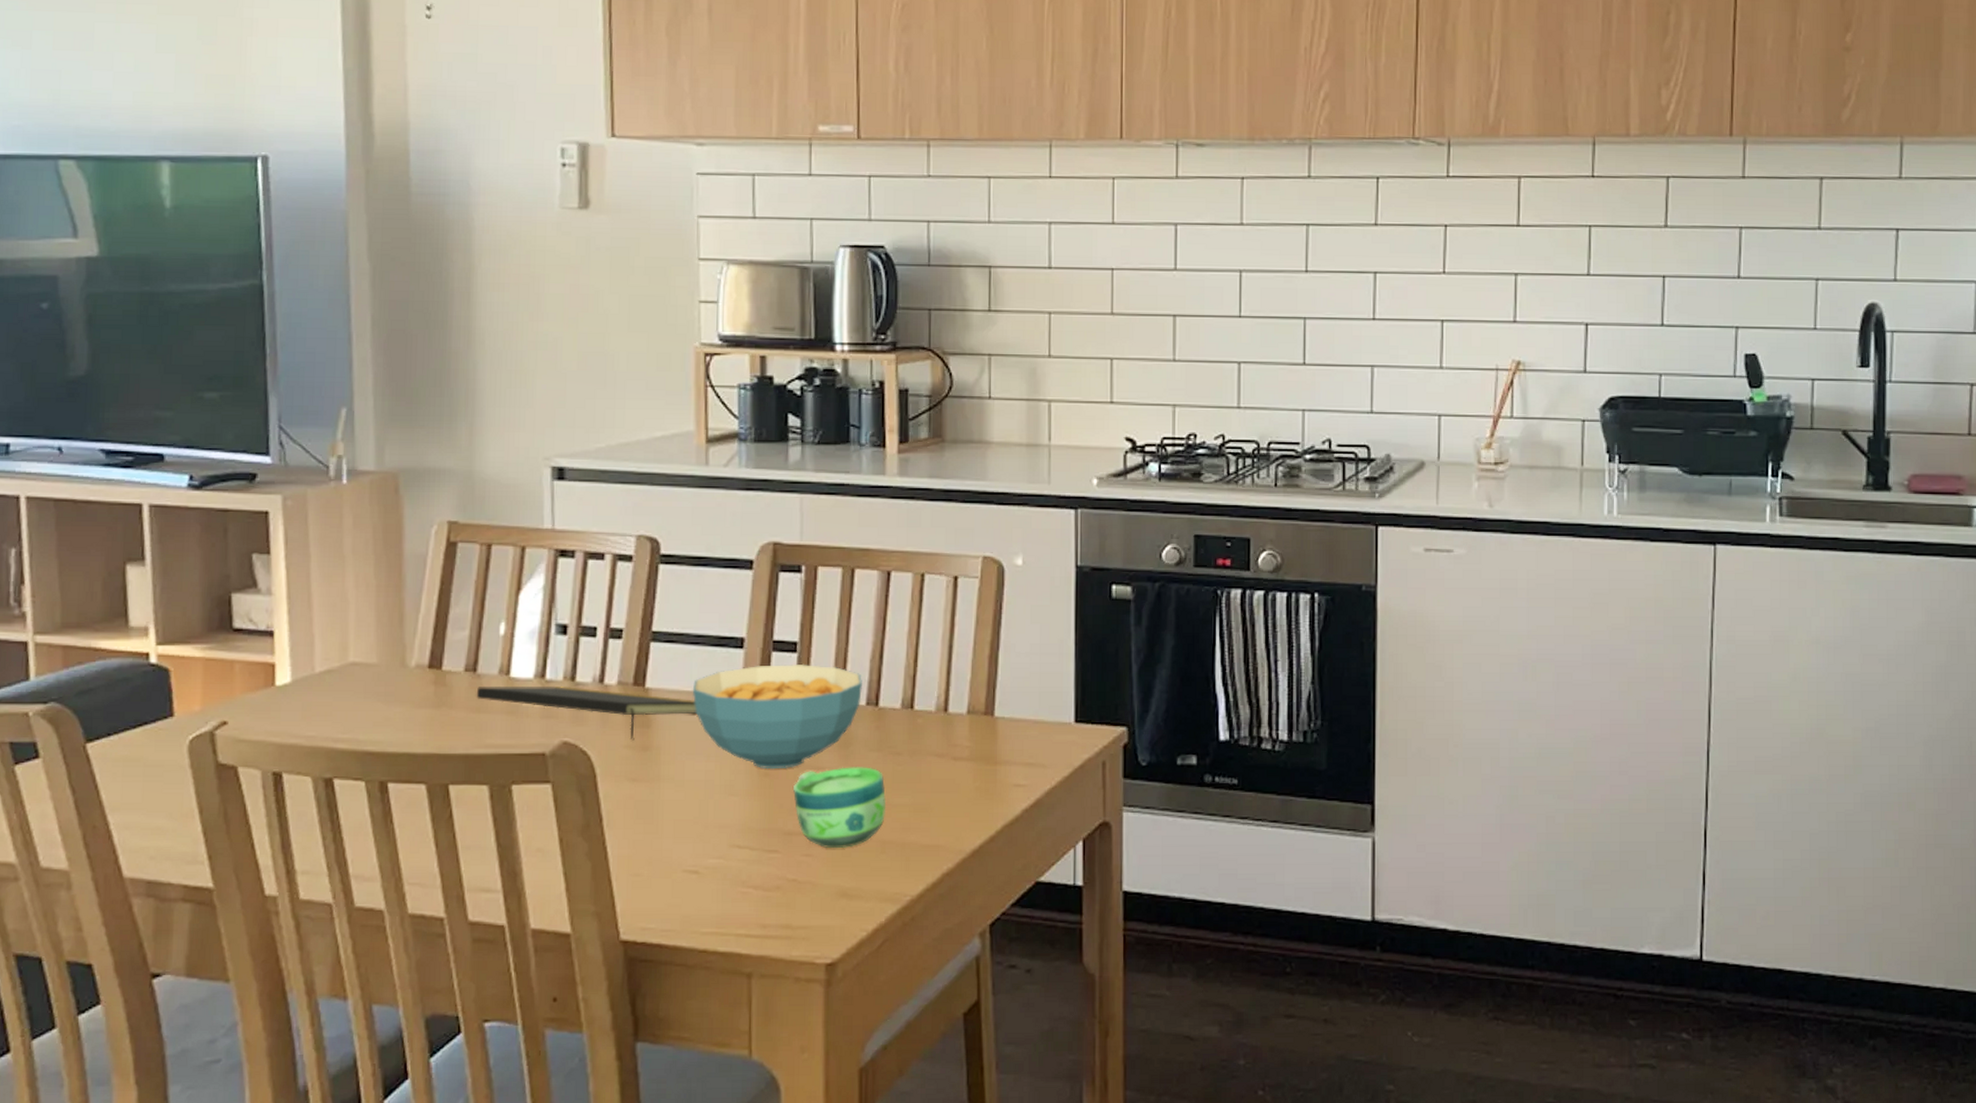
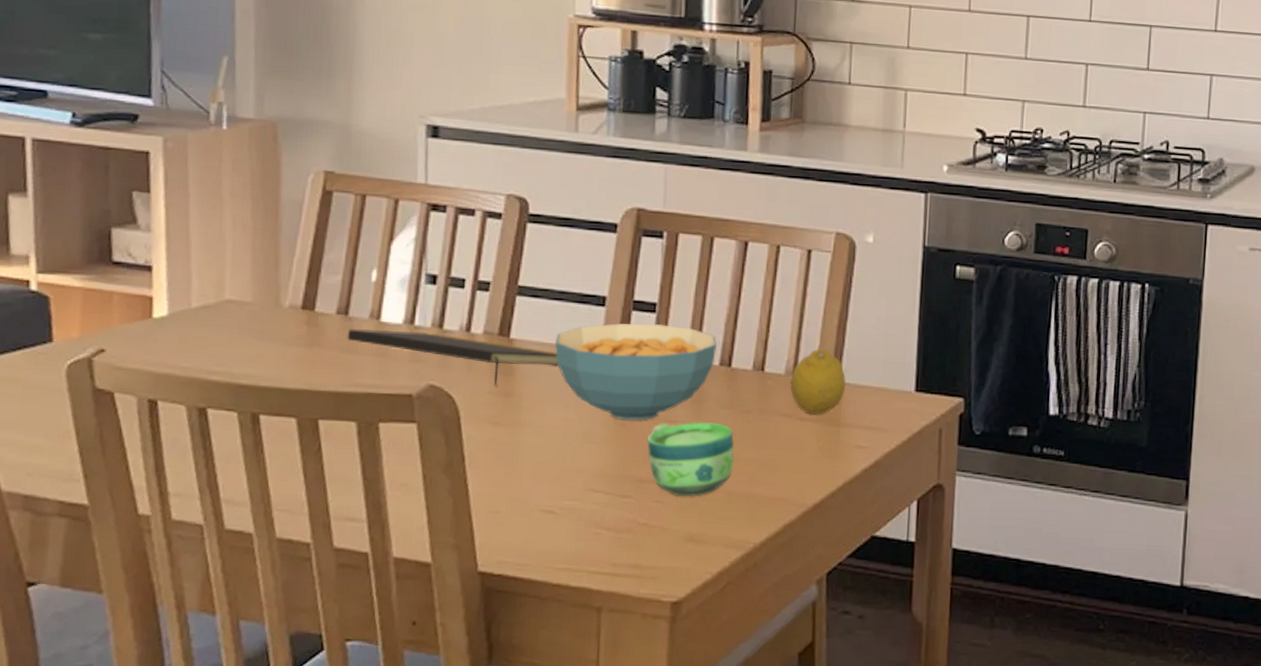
fruit: none [942,682,1000,753] -> present [790,349,846,415]

